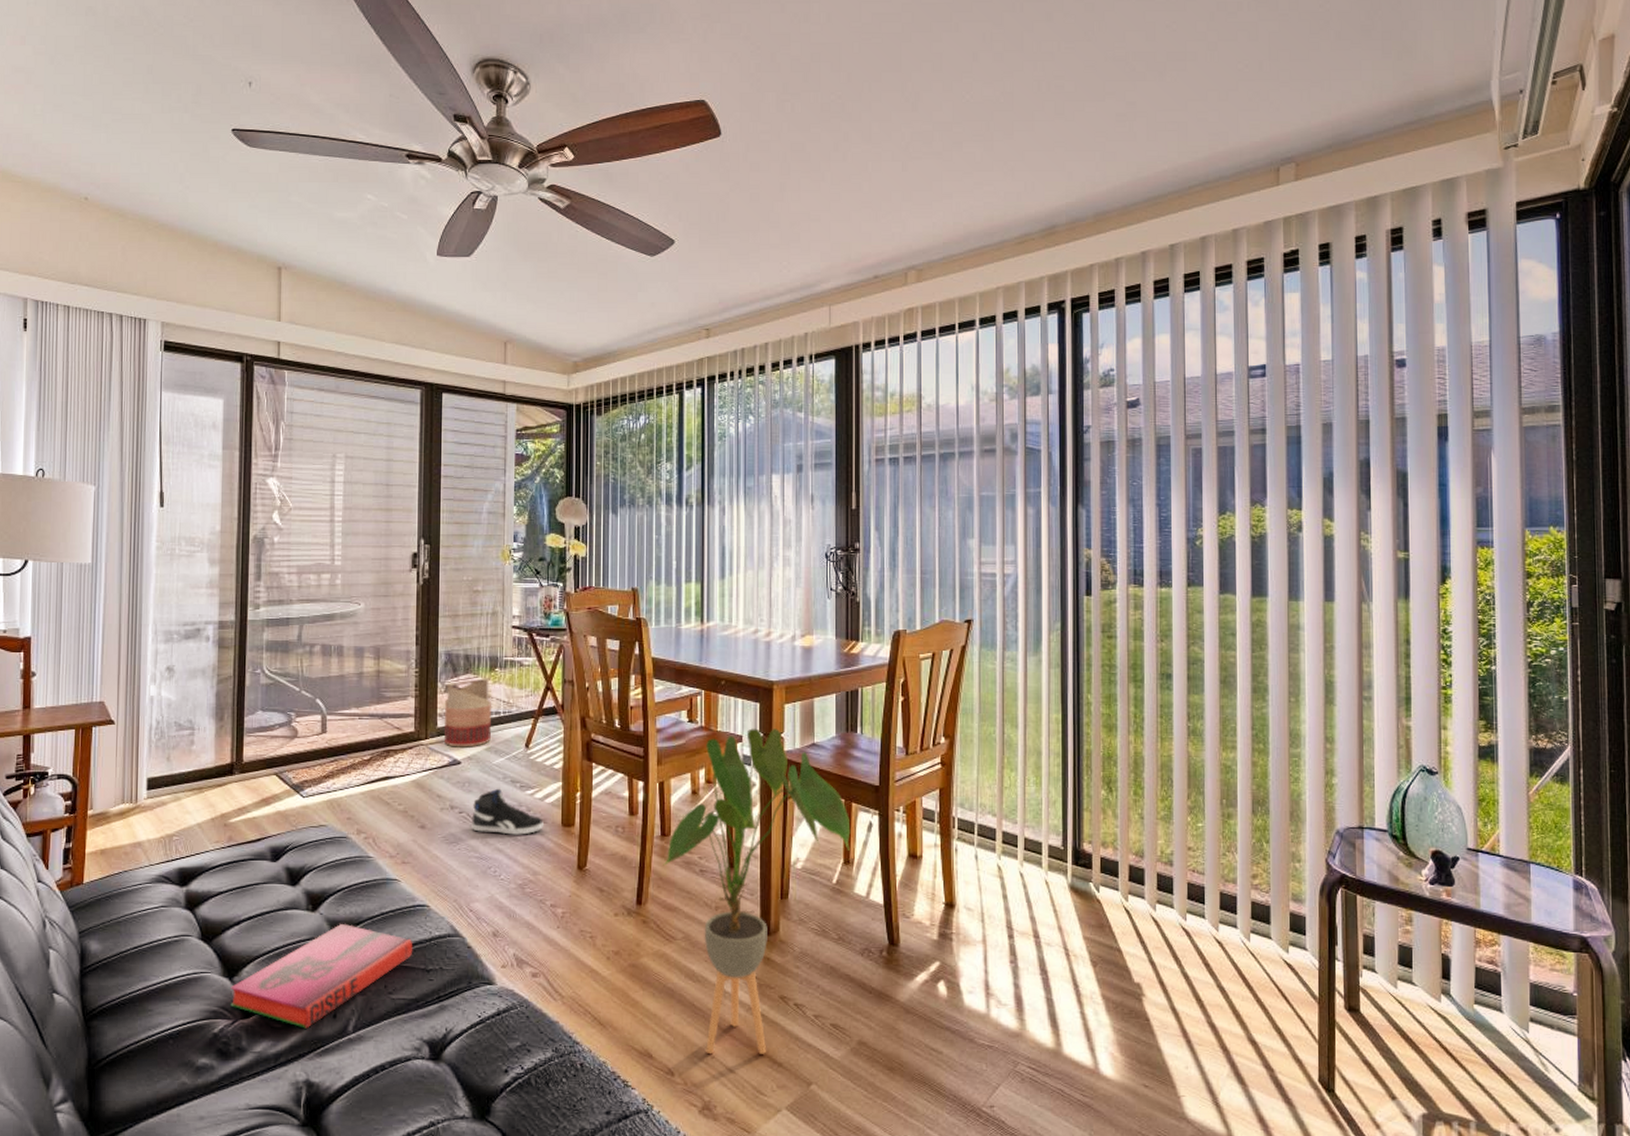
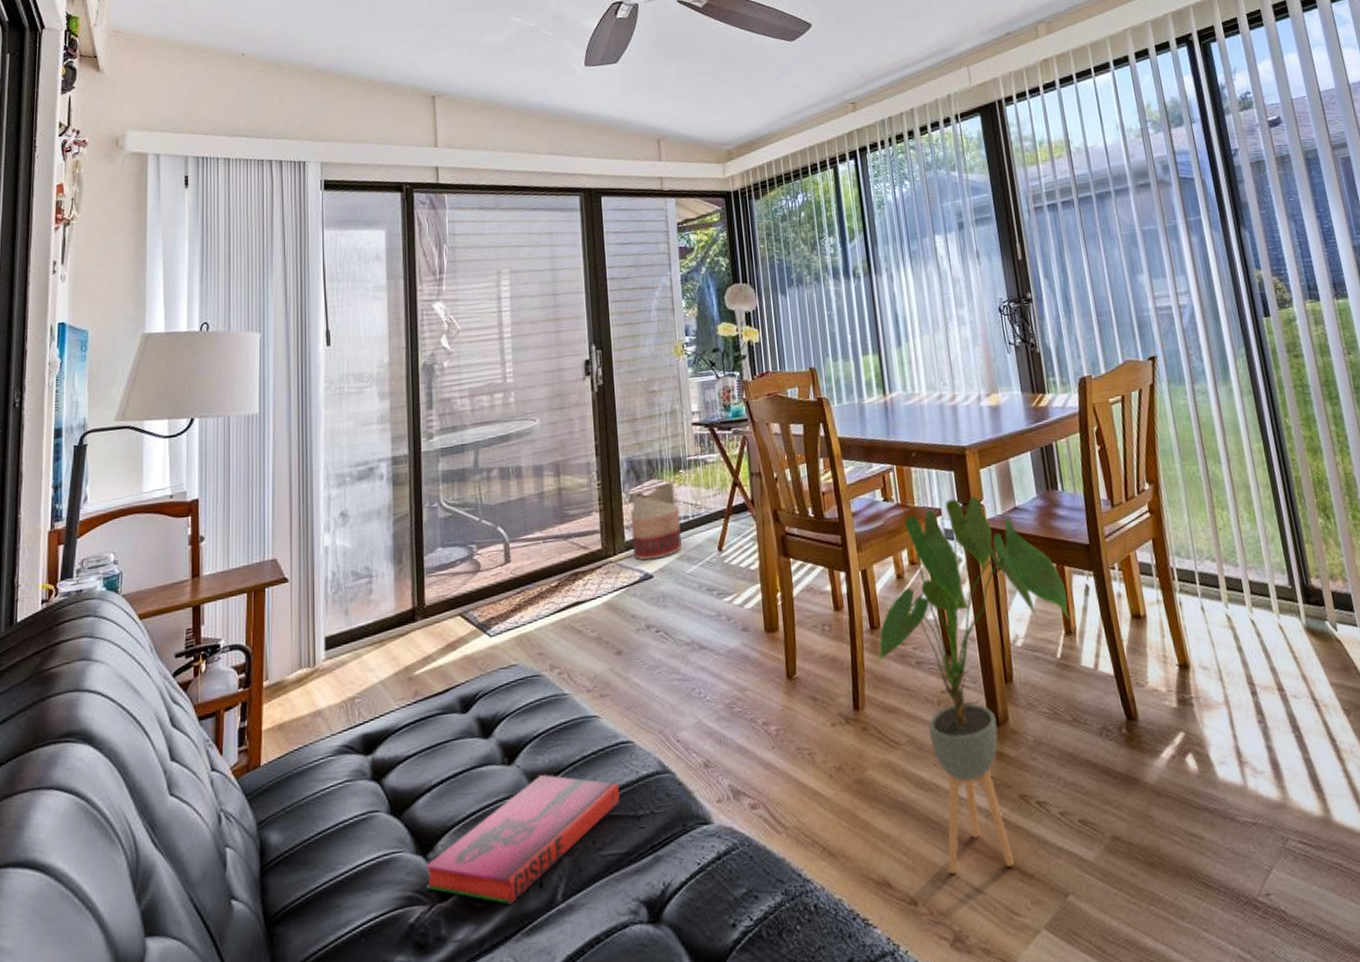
sneaker: present [472,788,543,835] -> none [670,599,746,651]

